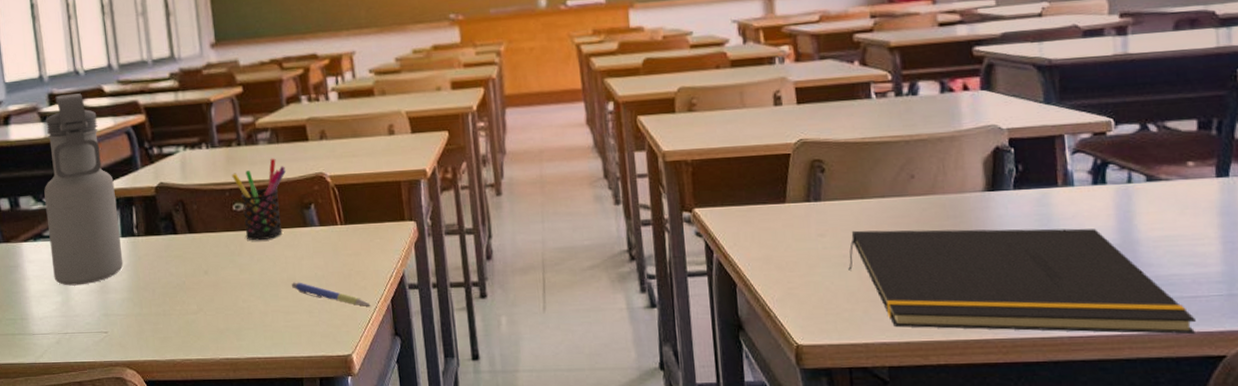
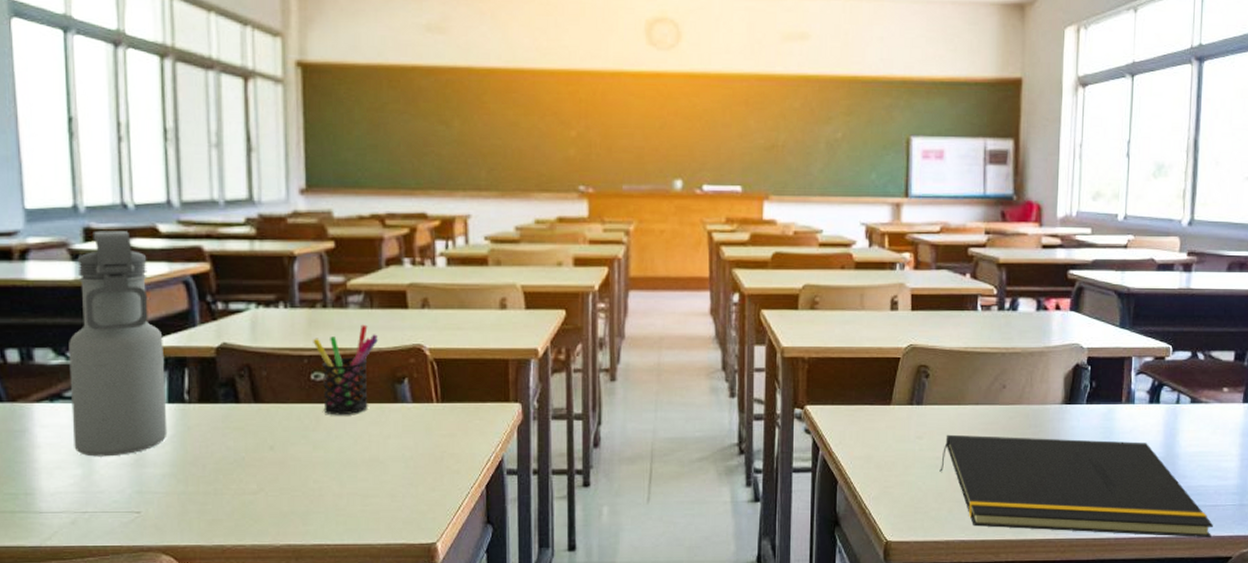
pen: present [291,282,371,306] -> none [373,463,463,492]

